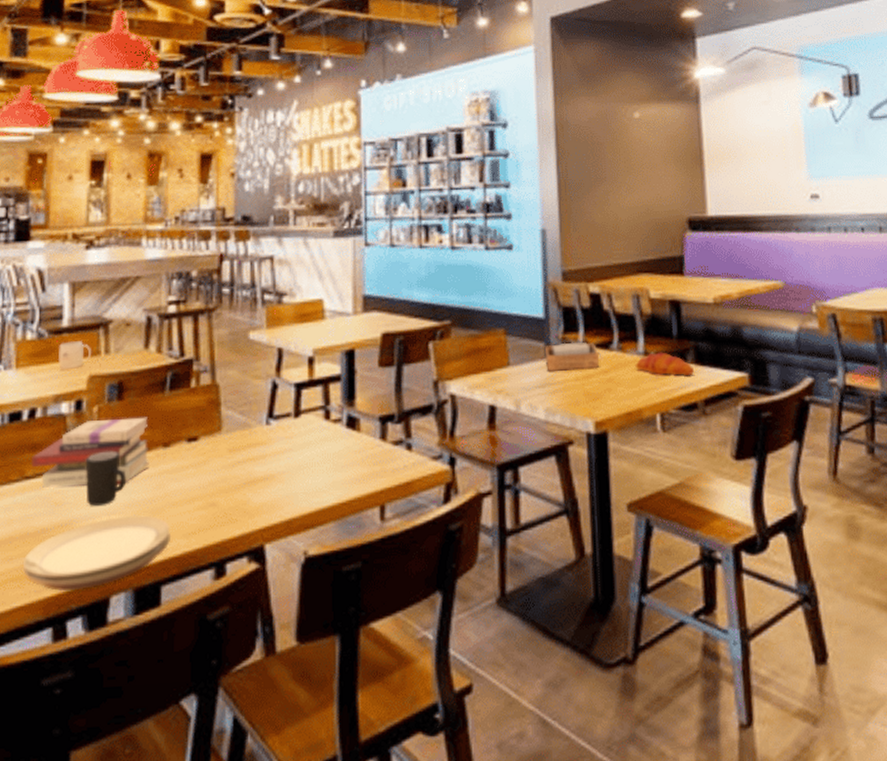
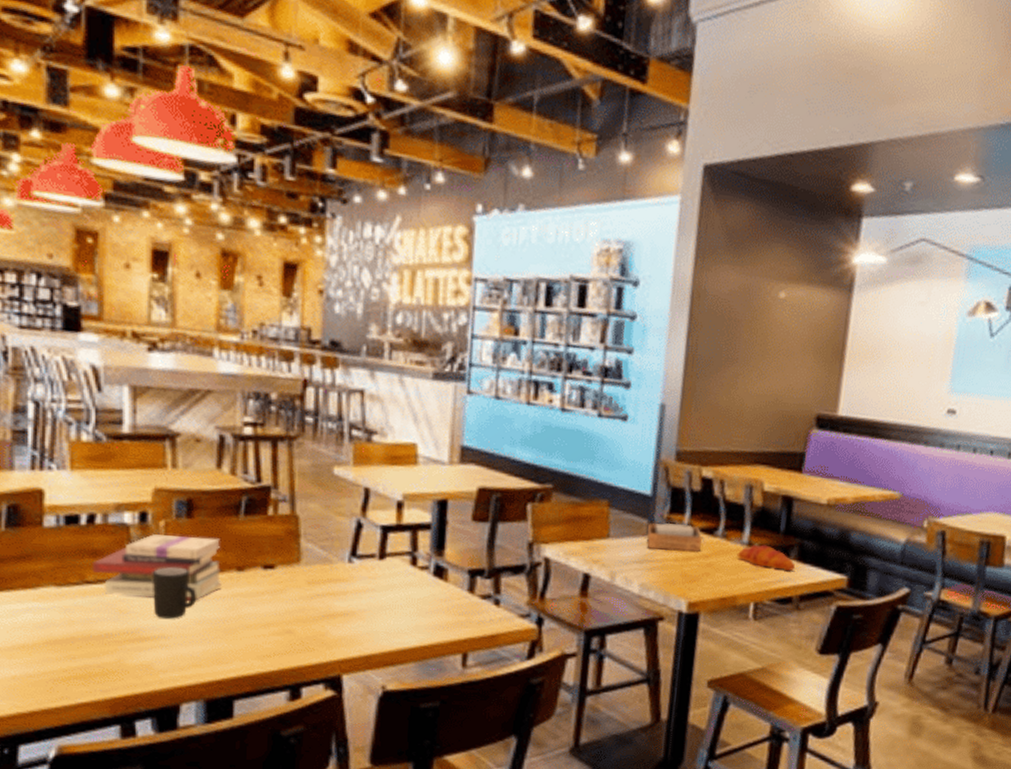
plate: present [22,514,172,591] -> none [86,631,245,696]
mug: present [58,341,91,371] -> none [119,449,156,480]

